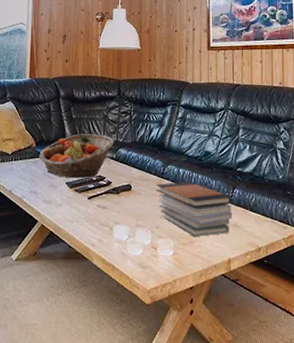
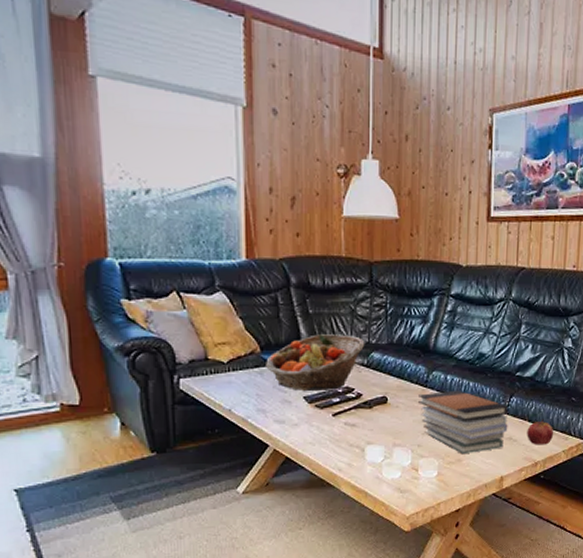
apple: none [249,209,273,232] -> present [527,419,553,445]

